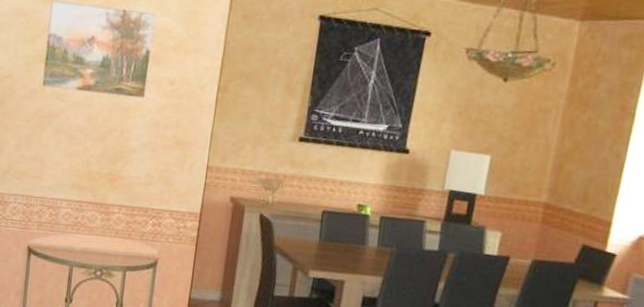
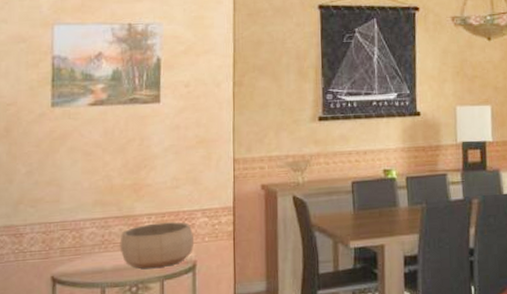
decorative bowl: none [90,214,159,259] -> present [120,222,193,270]

